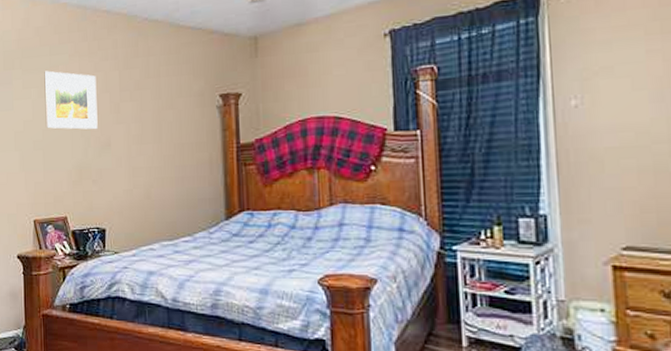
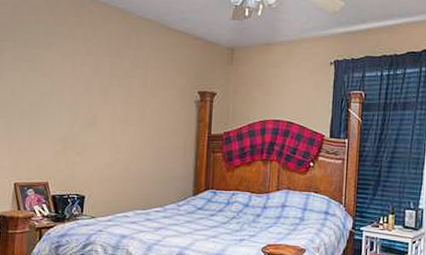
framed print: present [44,70,98,130] -> none [34,47,89,107]

